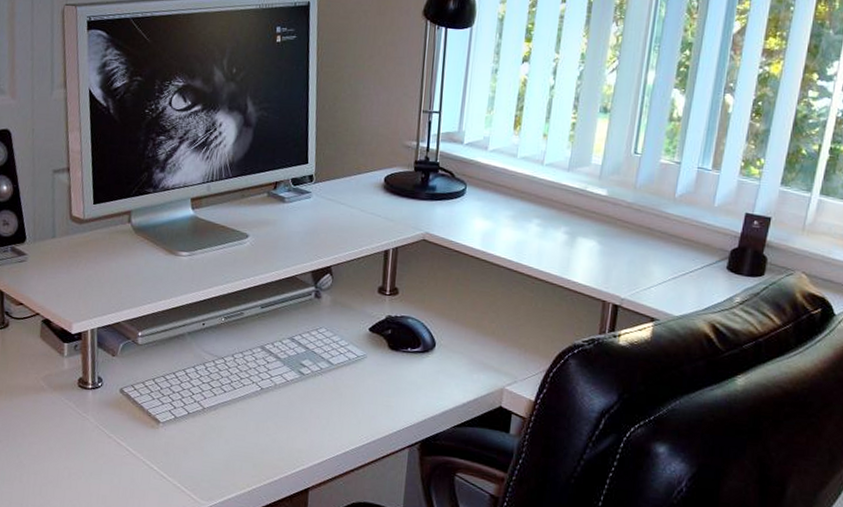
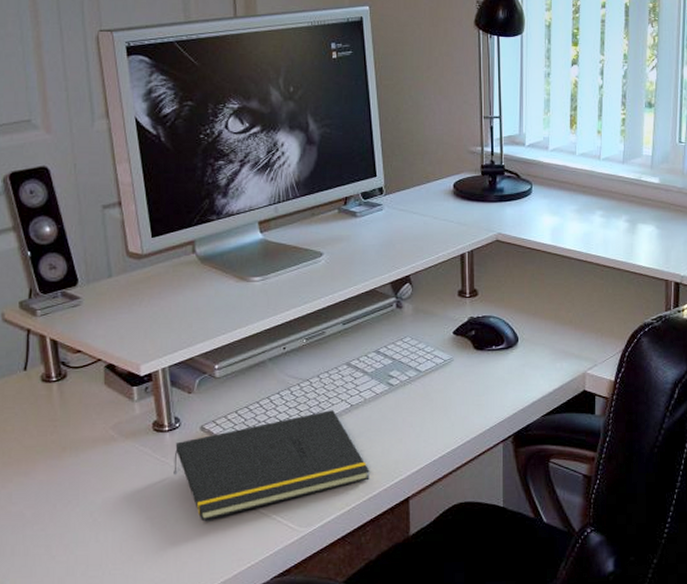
notepad: none [92,390,273,479] -> present [173,410,370,520]

